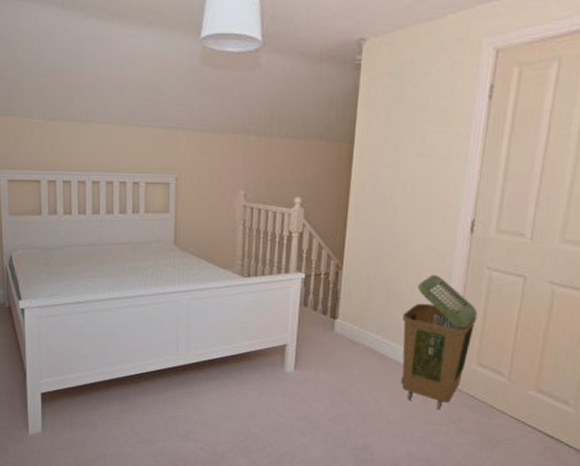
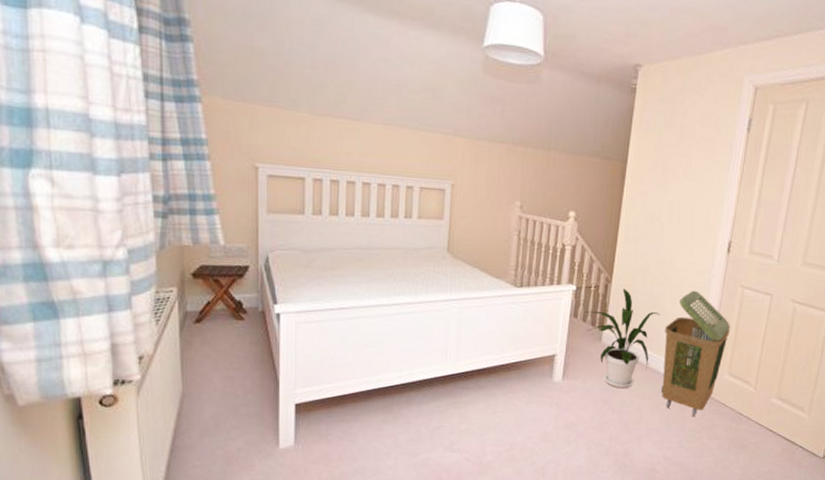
house plant: none [315,275,397,380] -> present [584,288,660,389]

